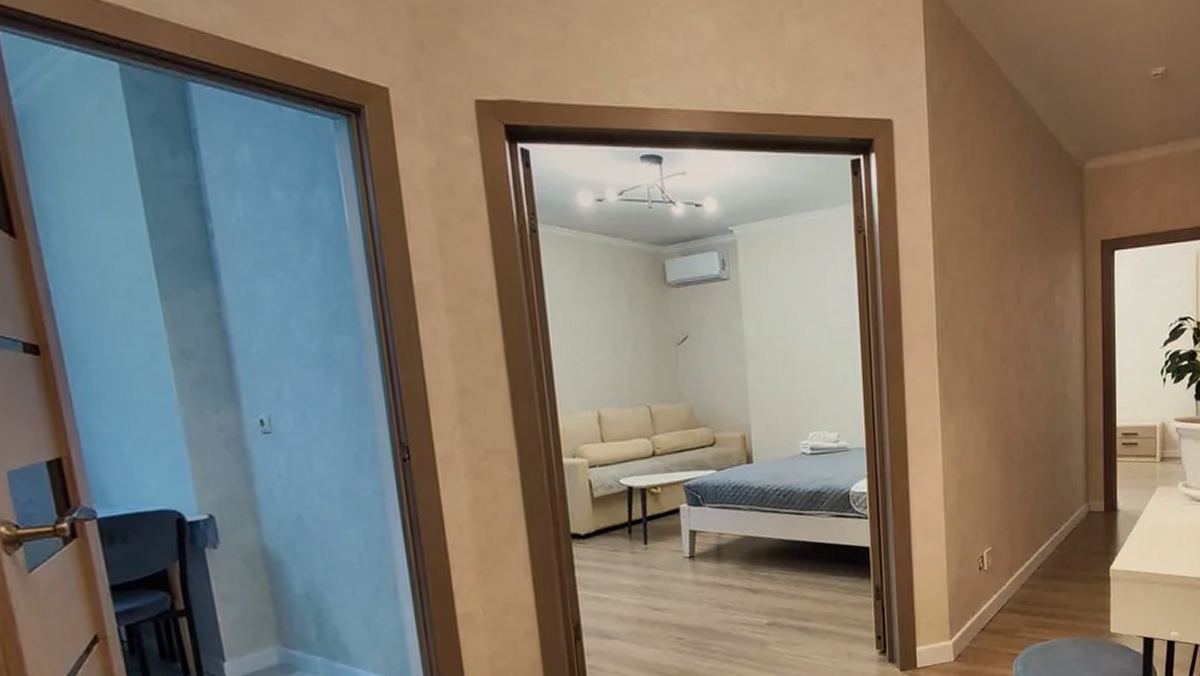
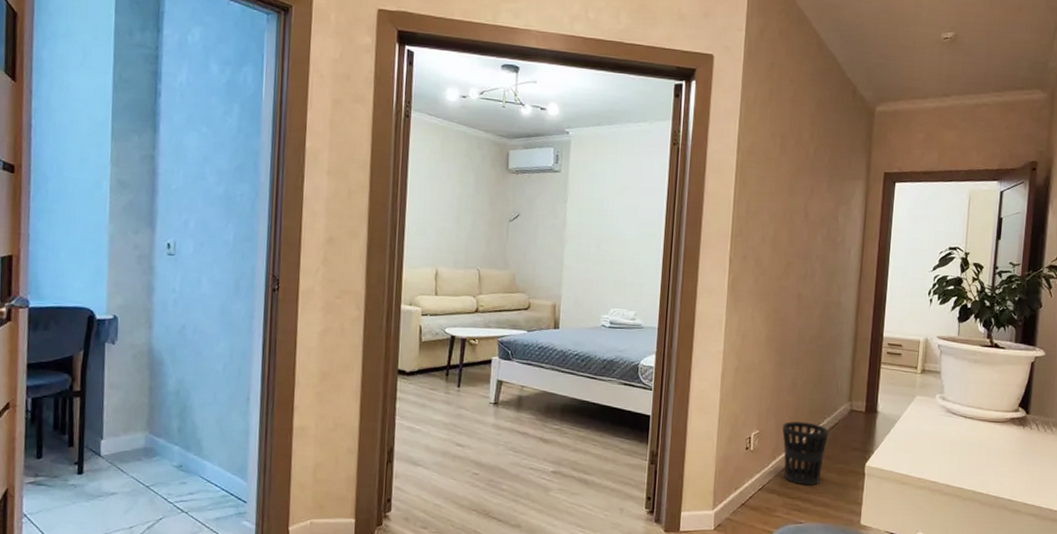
wastebasket: none [1017,531,1067,600] -> present [782,420,828,486]

